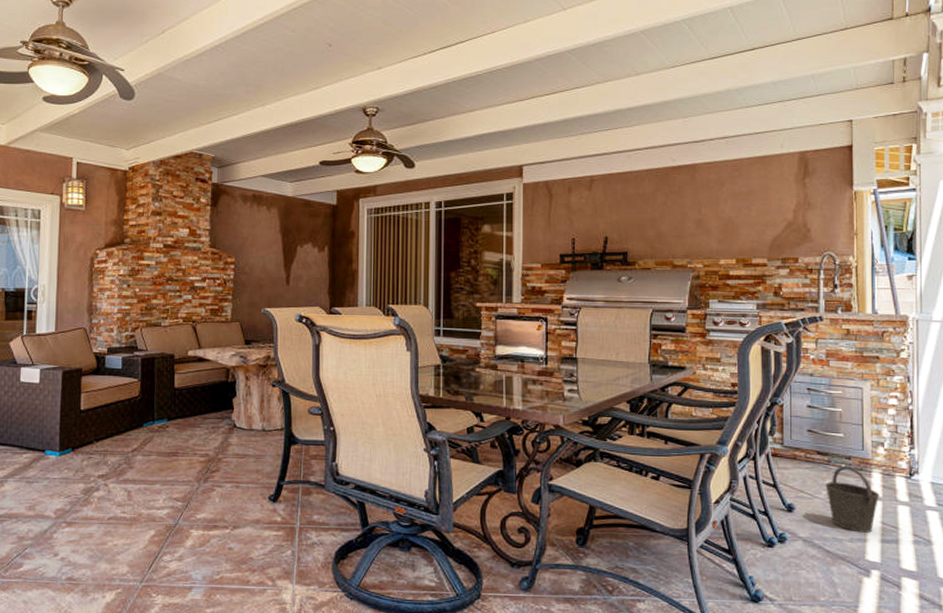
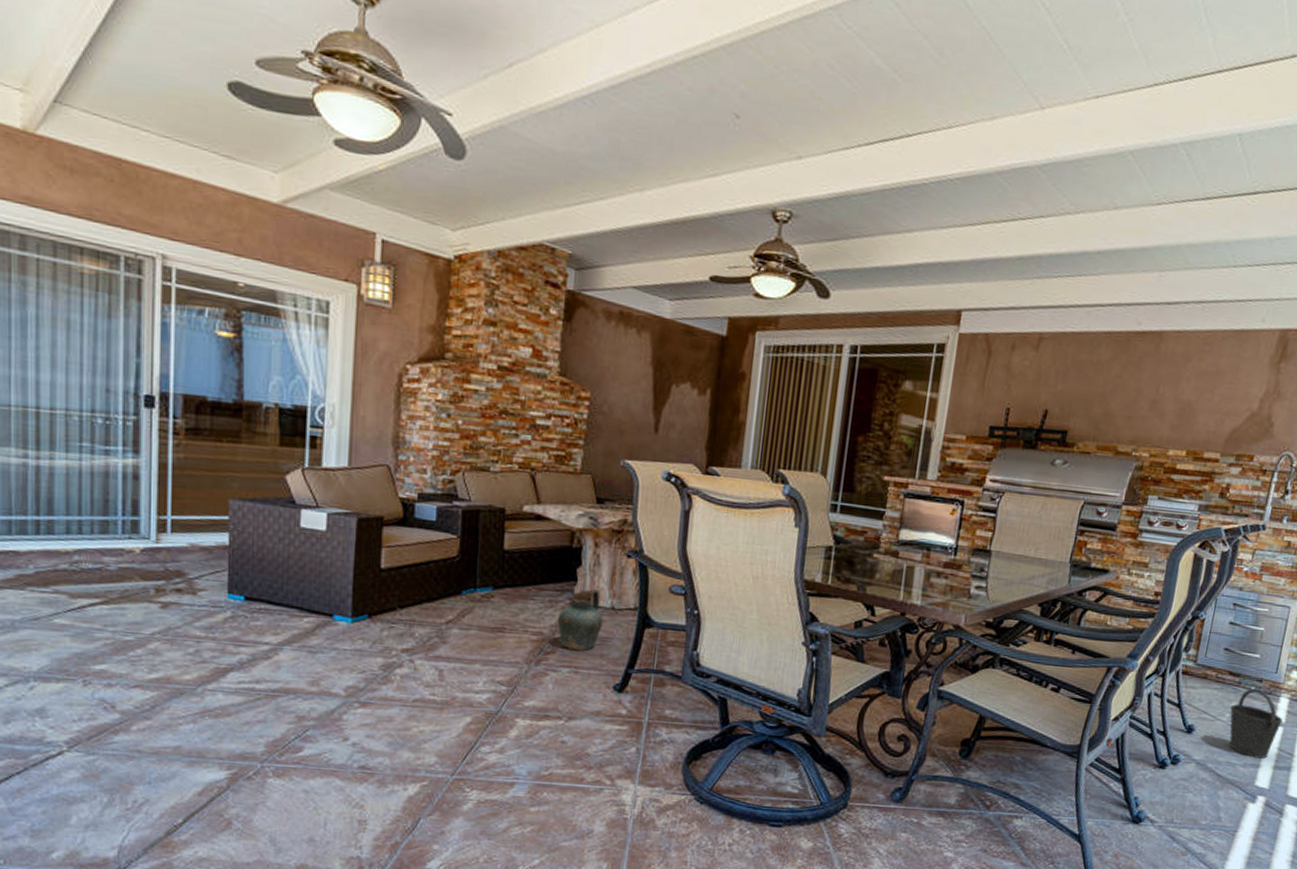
ceramic jug: none [220,415,256,468] -> present [558,589,603,652]

